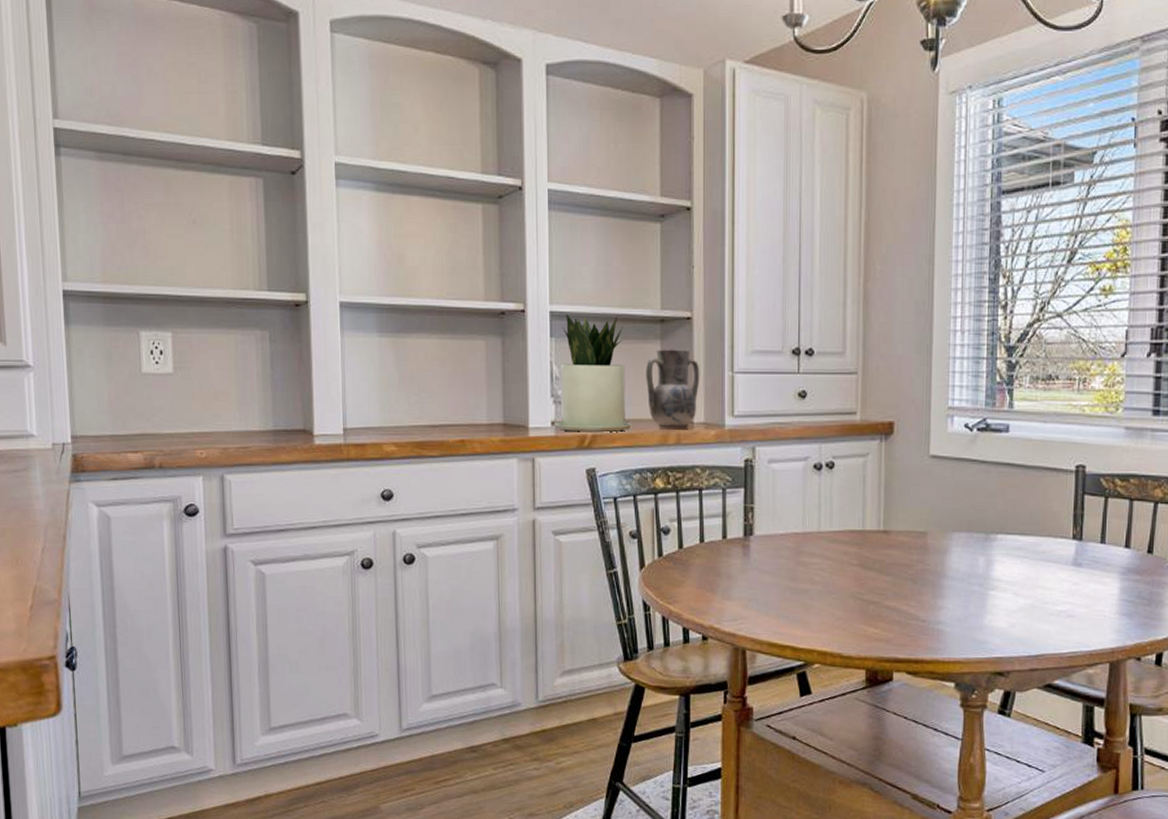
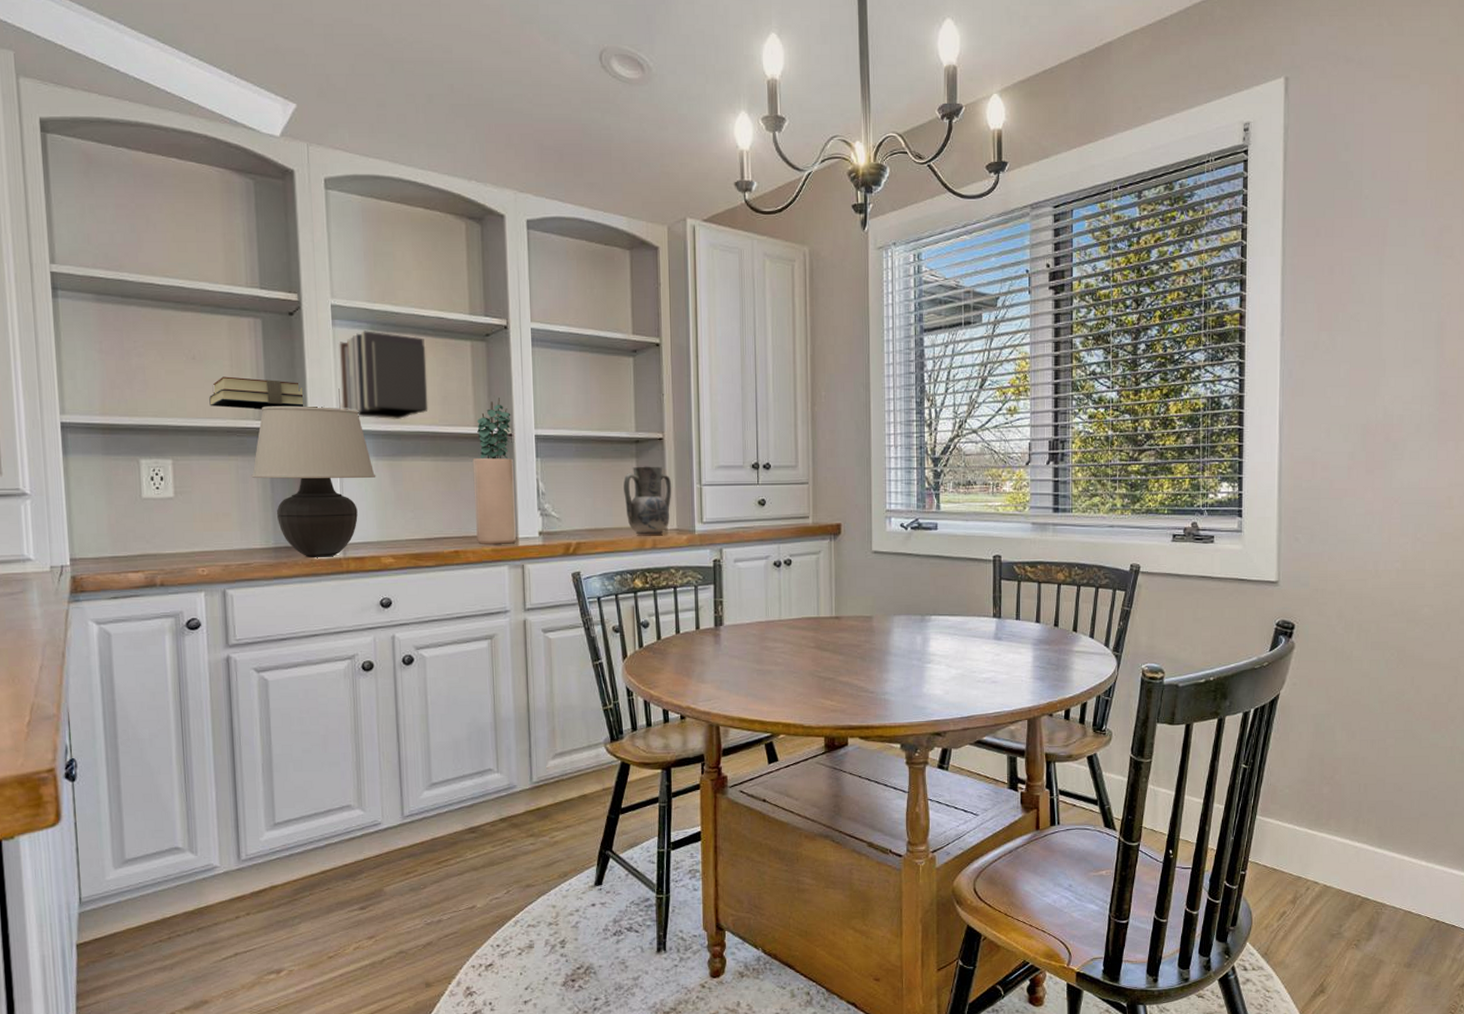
books: none [209,242,324,279] -> present [209,376,322,410]
table lamp: none [251,275,379,443] -> present [251,406,376,557]
books: none [341,192,435,293] -> present [337,330,428,420]
vase: none [481,268,527,434] -> present [472,398,517,544]
planter: present [554,315,633,433] -> none [542,437,613,541]

